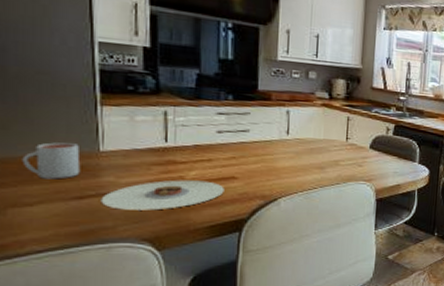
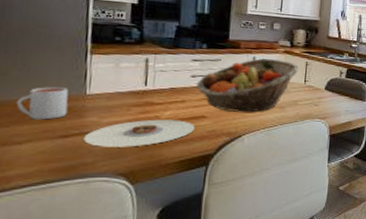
fruit basket: none [223,112,340,173] -> present [196,58,299,112]

